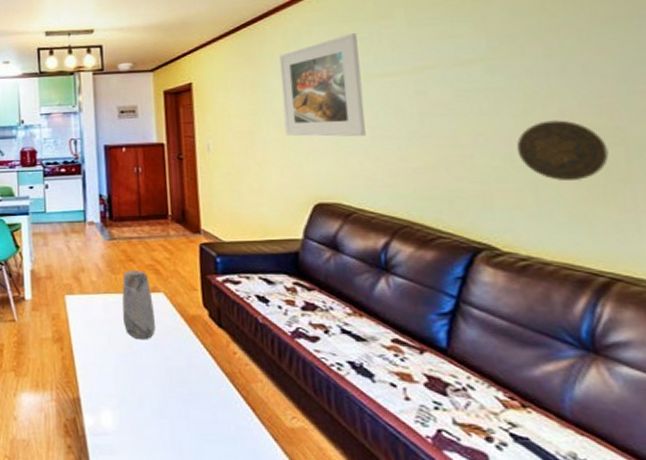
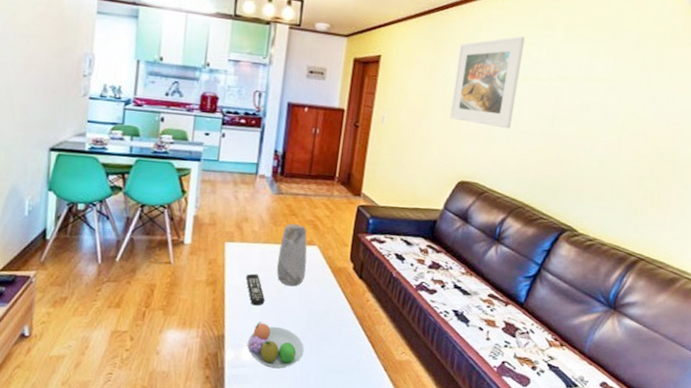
remote control: none [92,327,117,364] -> present [246,273,265,306]
fruit bowl: none [106,381,171,438] -> present [247,321,304,369]
decorative plate: present [516,120,609,180] -> none [609,136,664,185]

